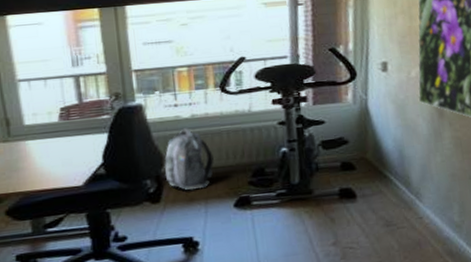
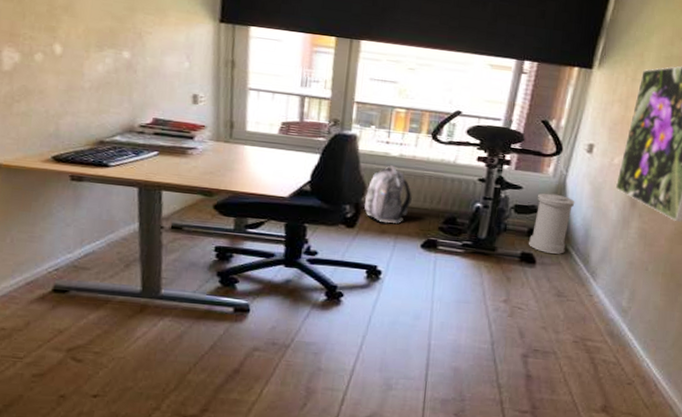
trash can: none [342,120,384,184] -> present [529,193,575,254]

